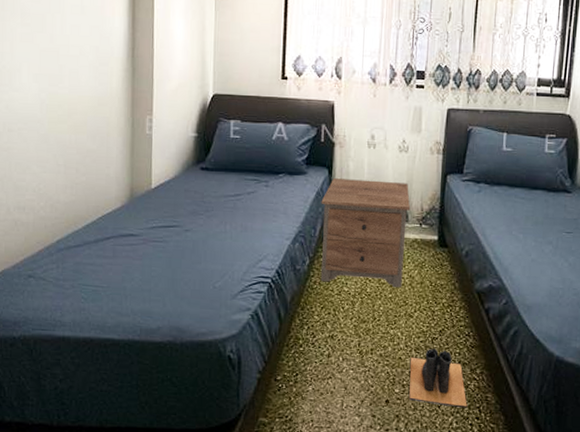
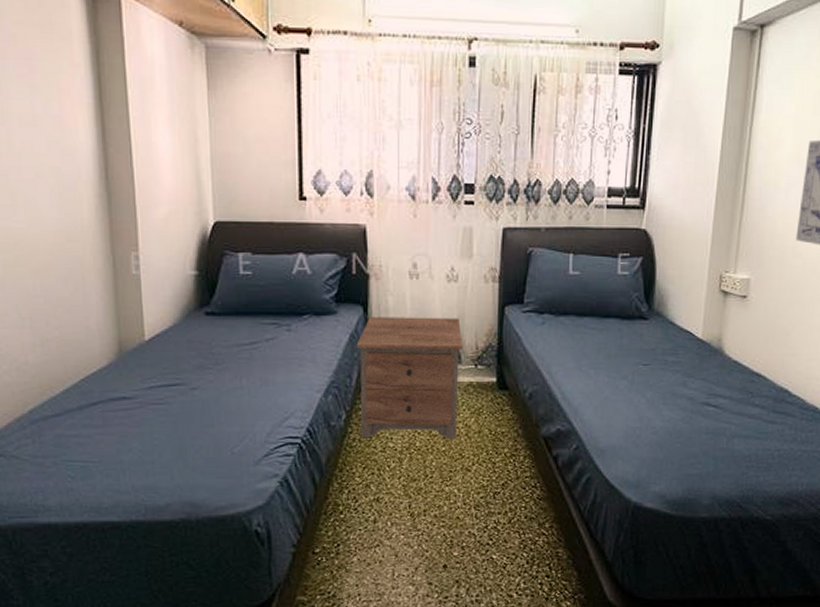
boots: present [408,348,467,408] -> none [469,504,536,567]

